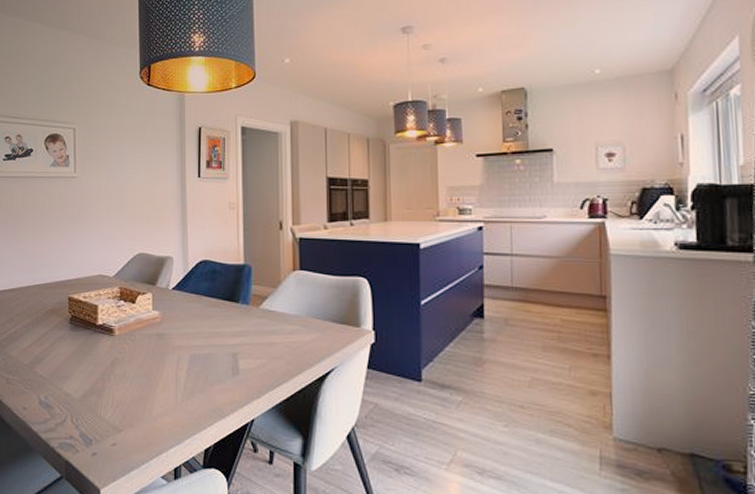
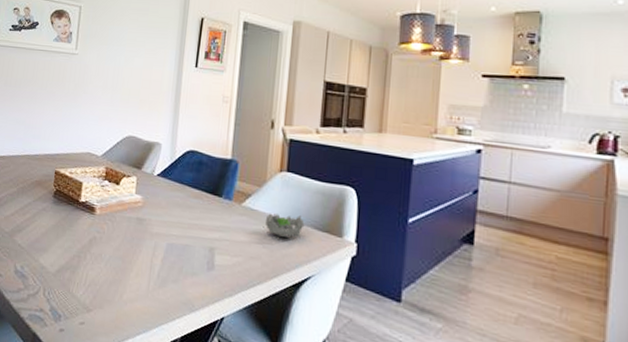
flower: none [282,311,323,336] -> present [263,213,305,239]

